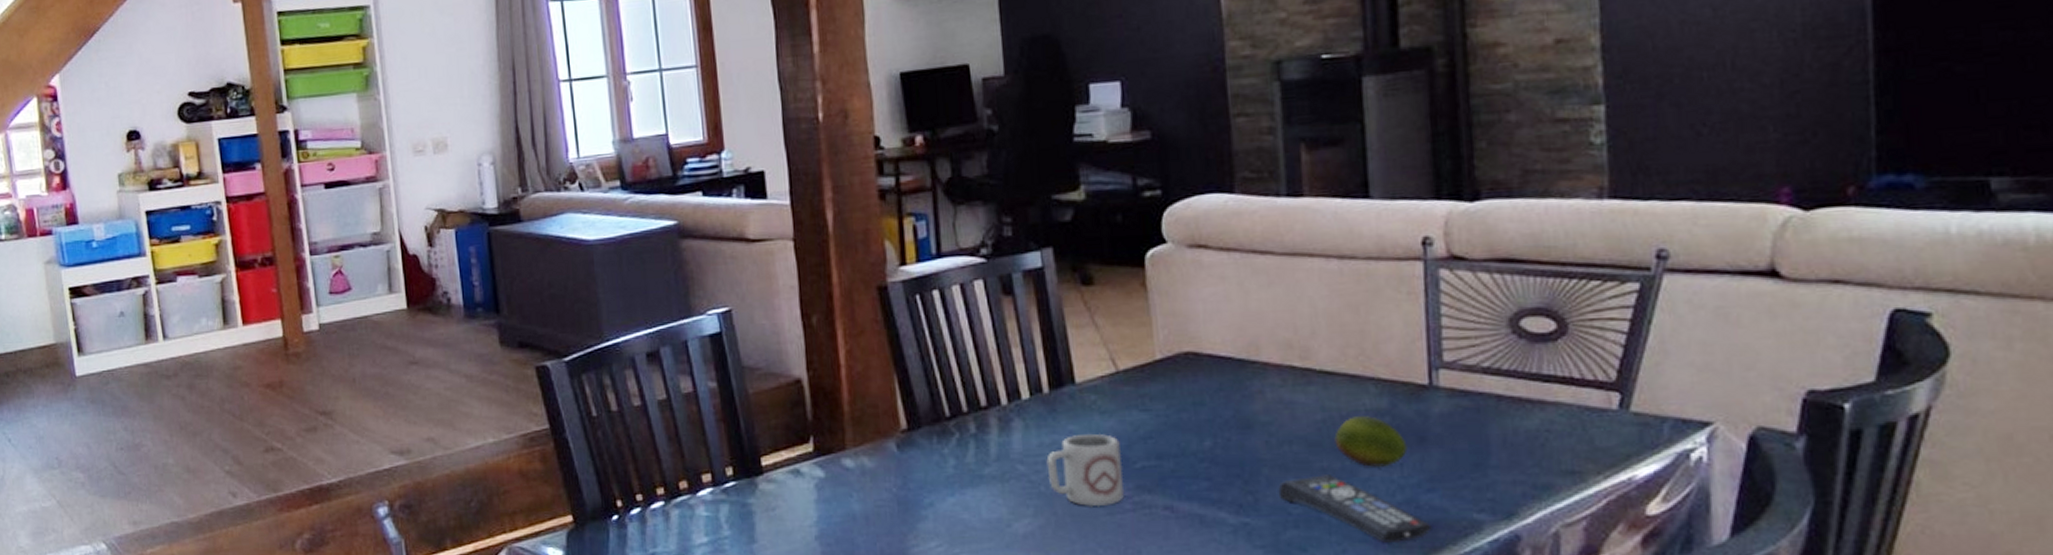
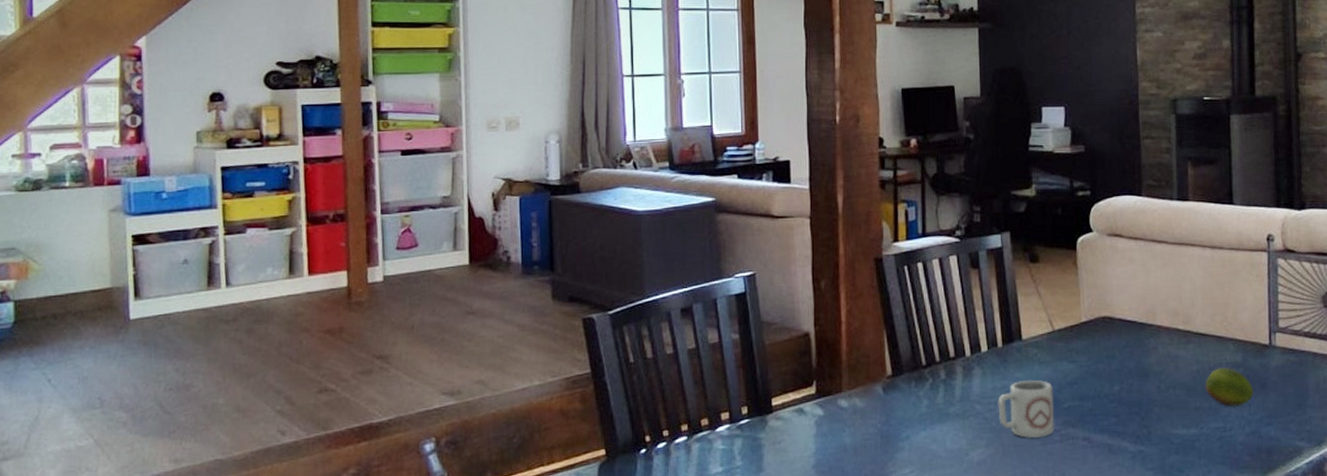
remote control: present [1278,475,1432,543] -> none [1165,412,1269,465]

